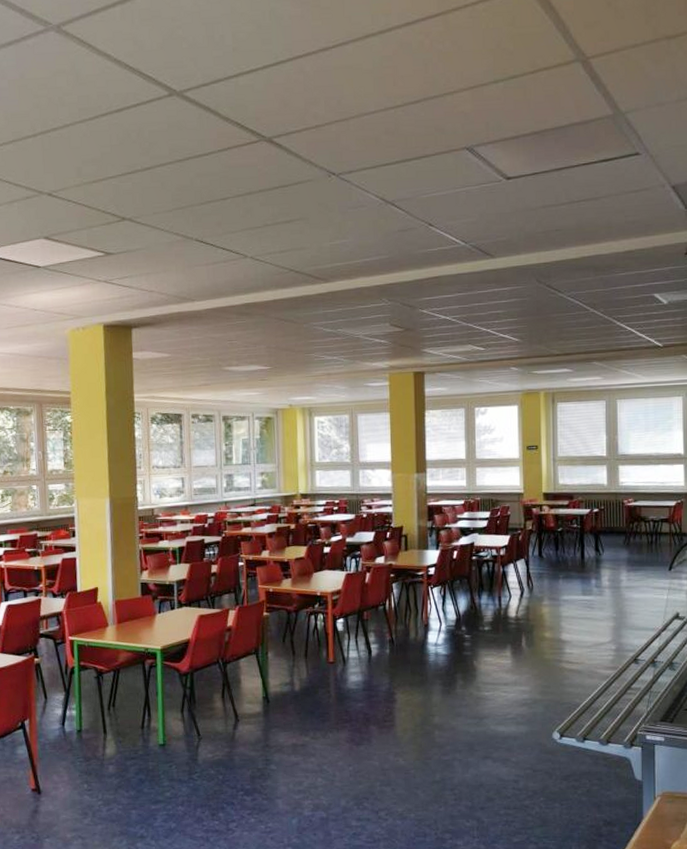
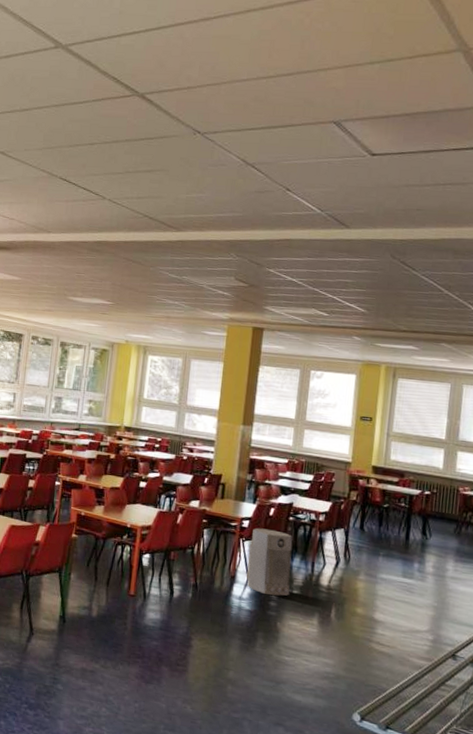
air purifier: none [437,572,482,636] -> present [247,528,292,596]

